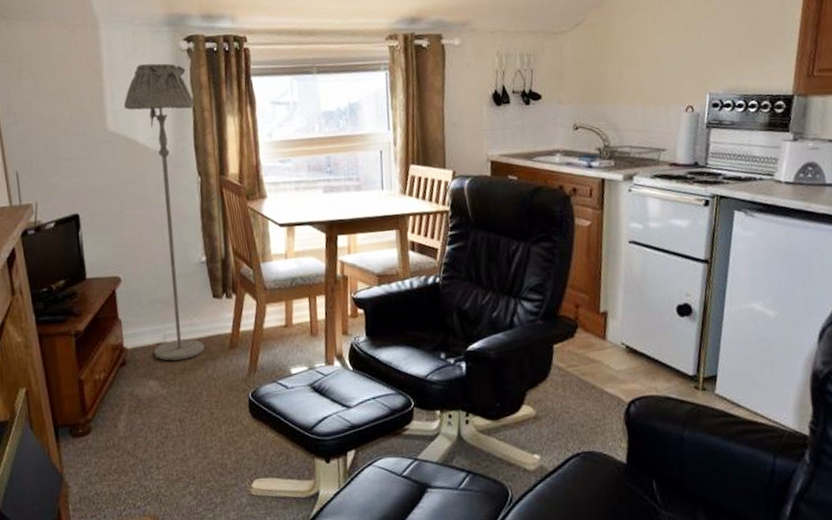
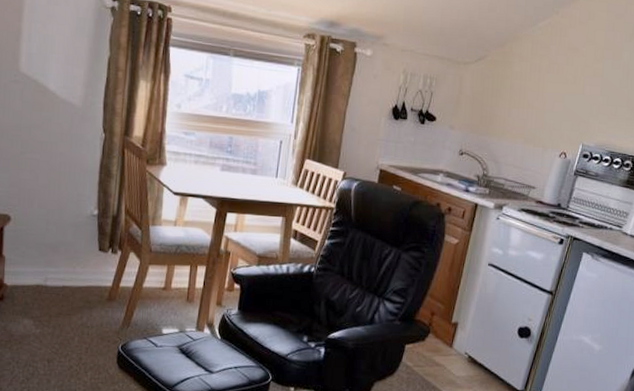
floor lamp: present [124,63,205,361] -> none [33,12,111,305]

